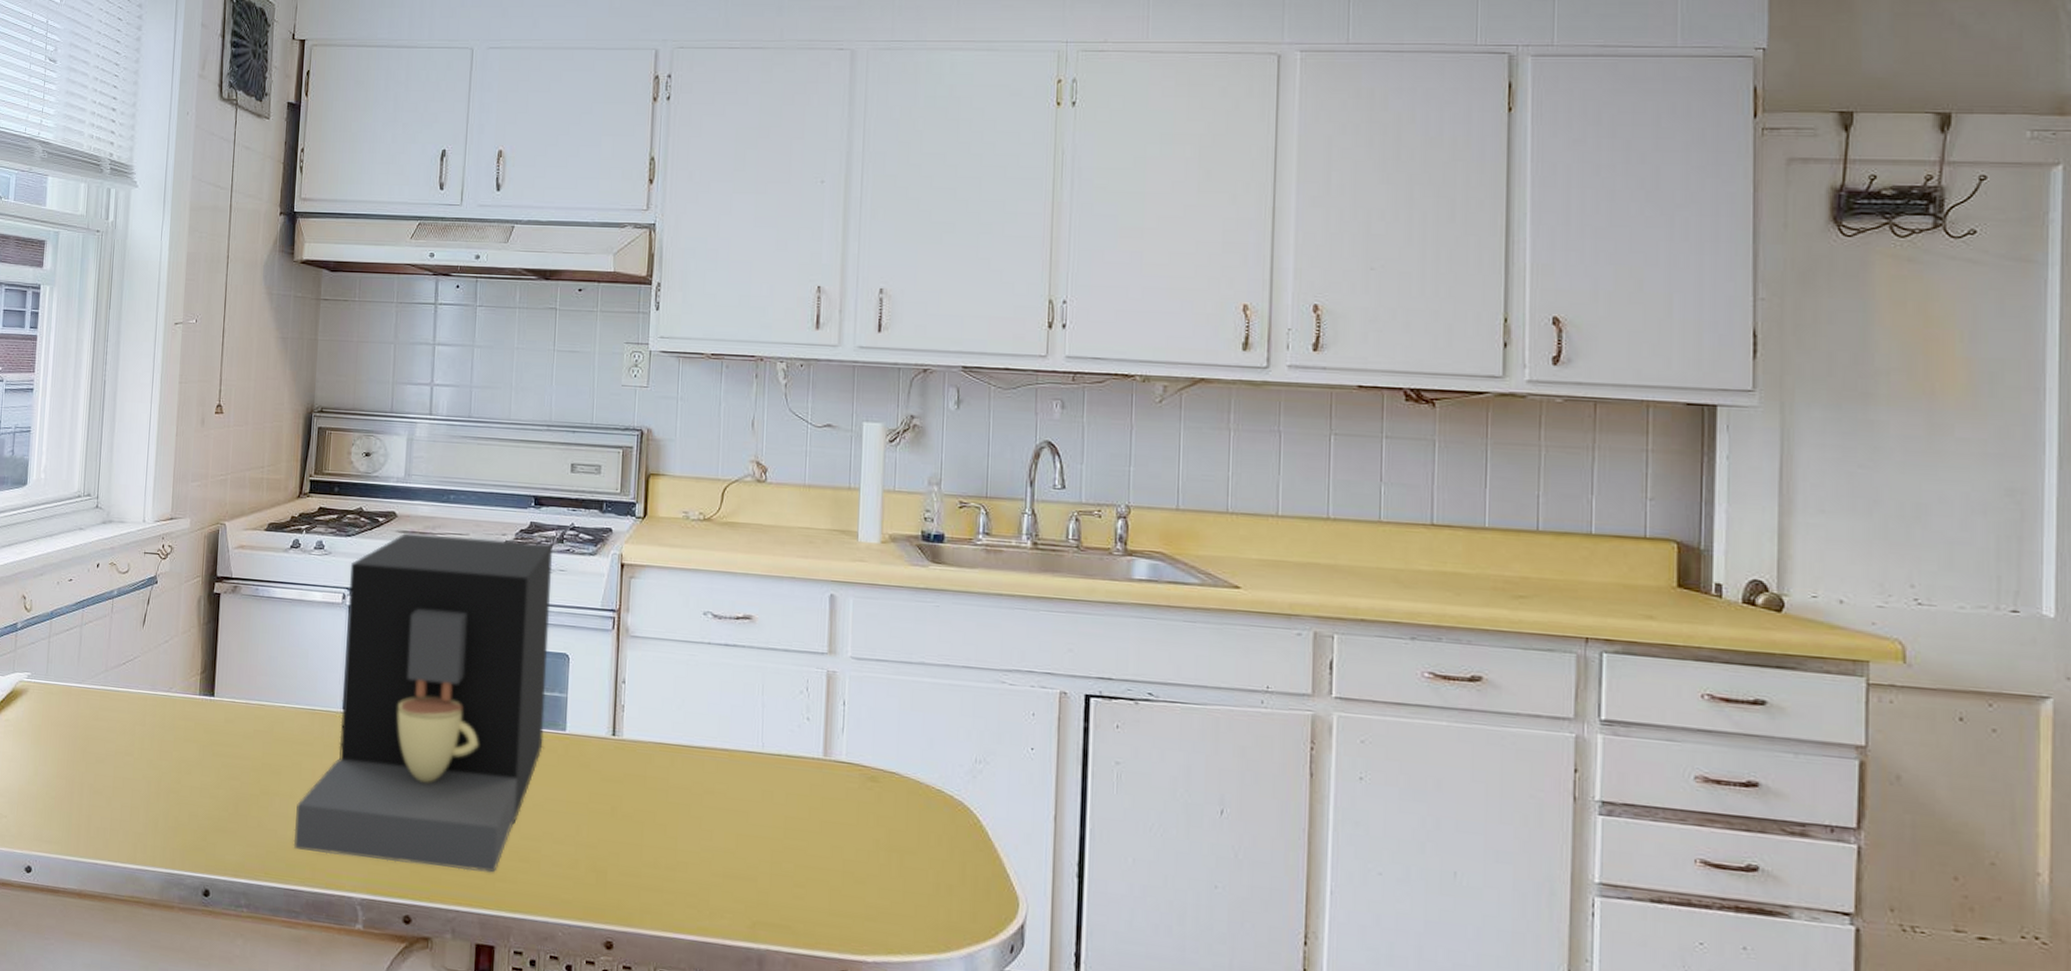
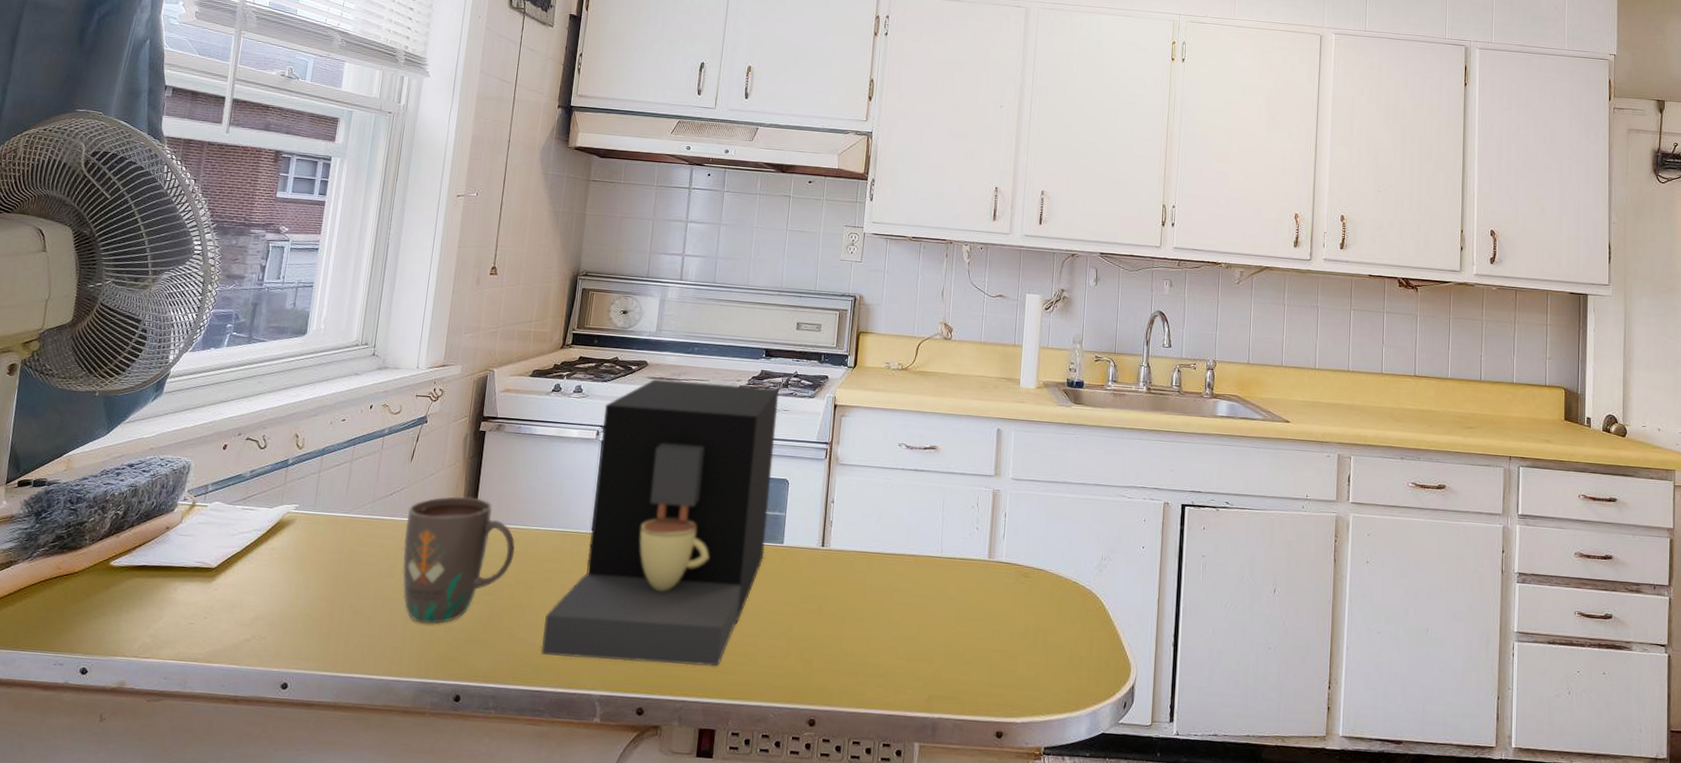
mug: none [141,667,259,809] -> present [402,496,515,624]

